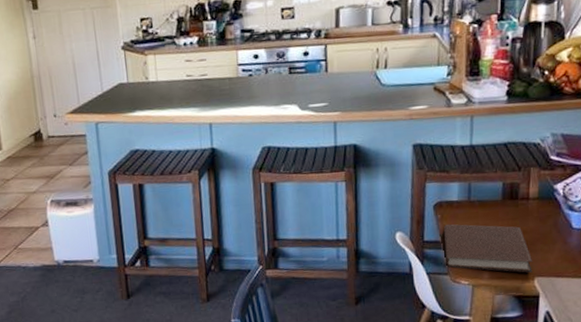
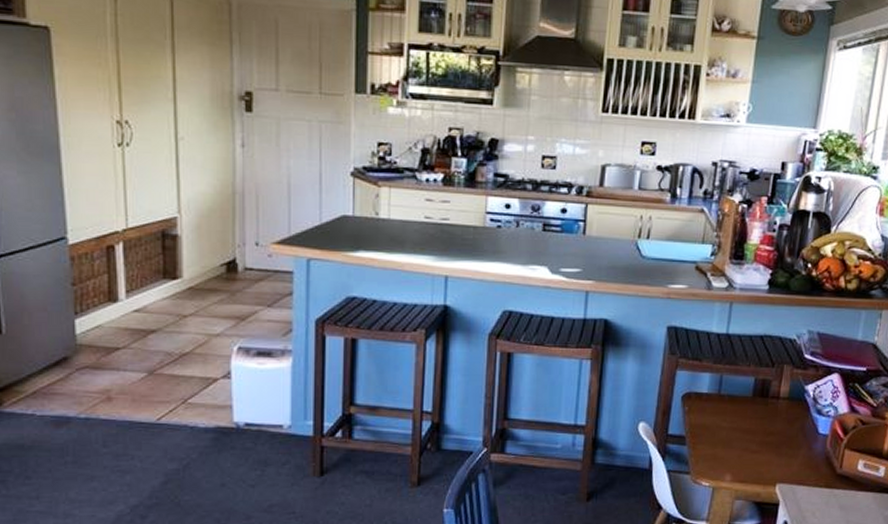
notebook: present [444,224,533,273] -> none [688,418,777,478]

